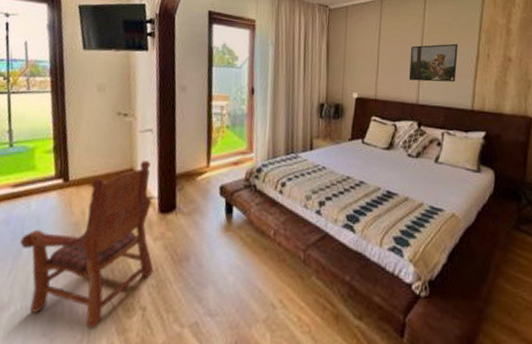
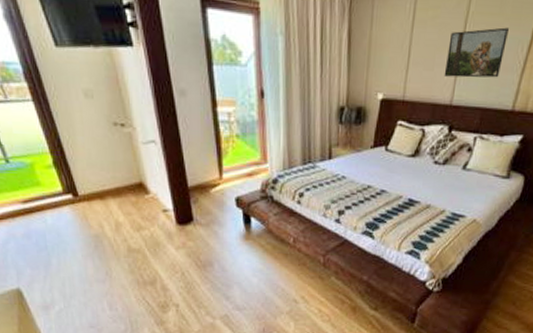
armchair: present [20,160,154,329] -> none [46,174,181,321]

